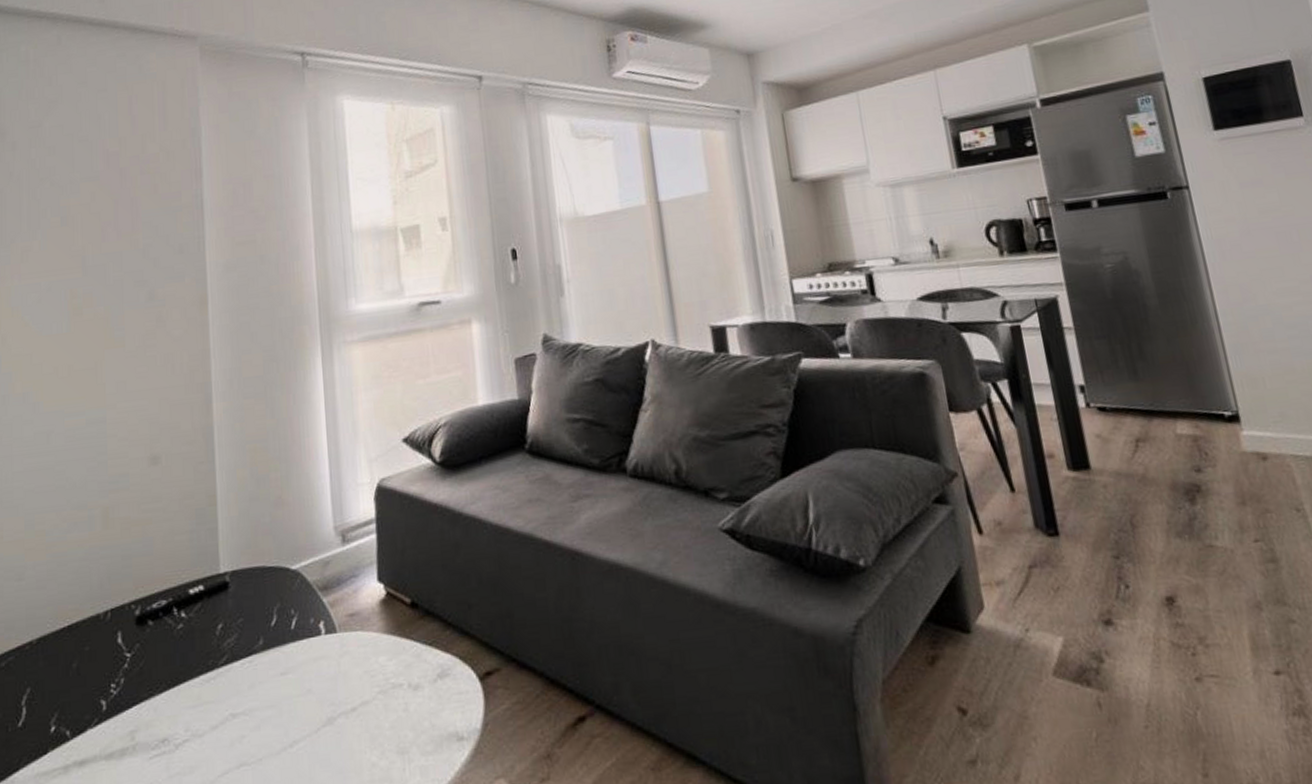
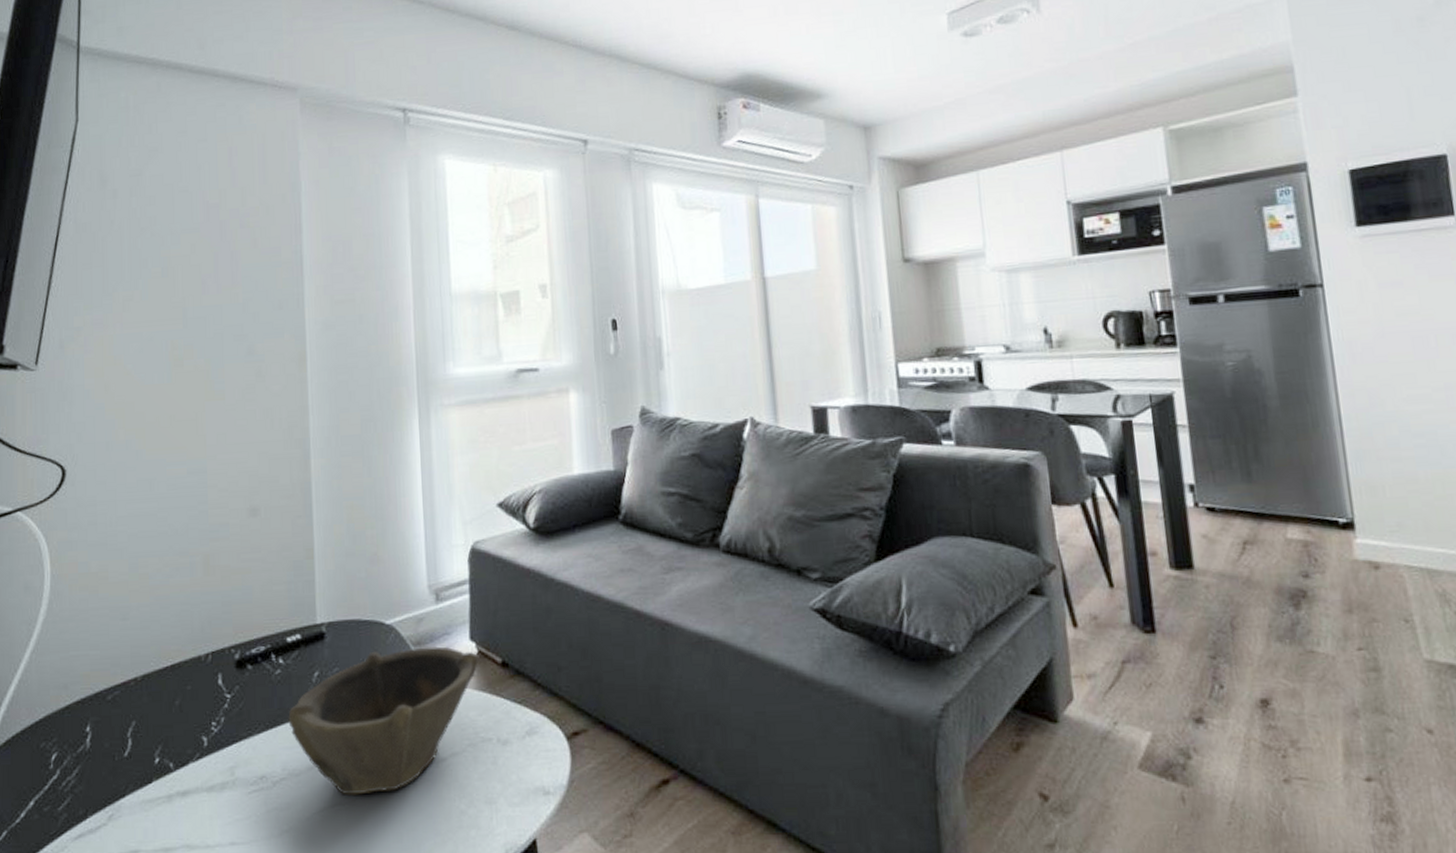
bowl: none [191,590,387,754] -> present [288,646,478,795]

